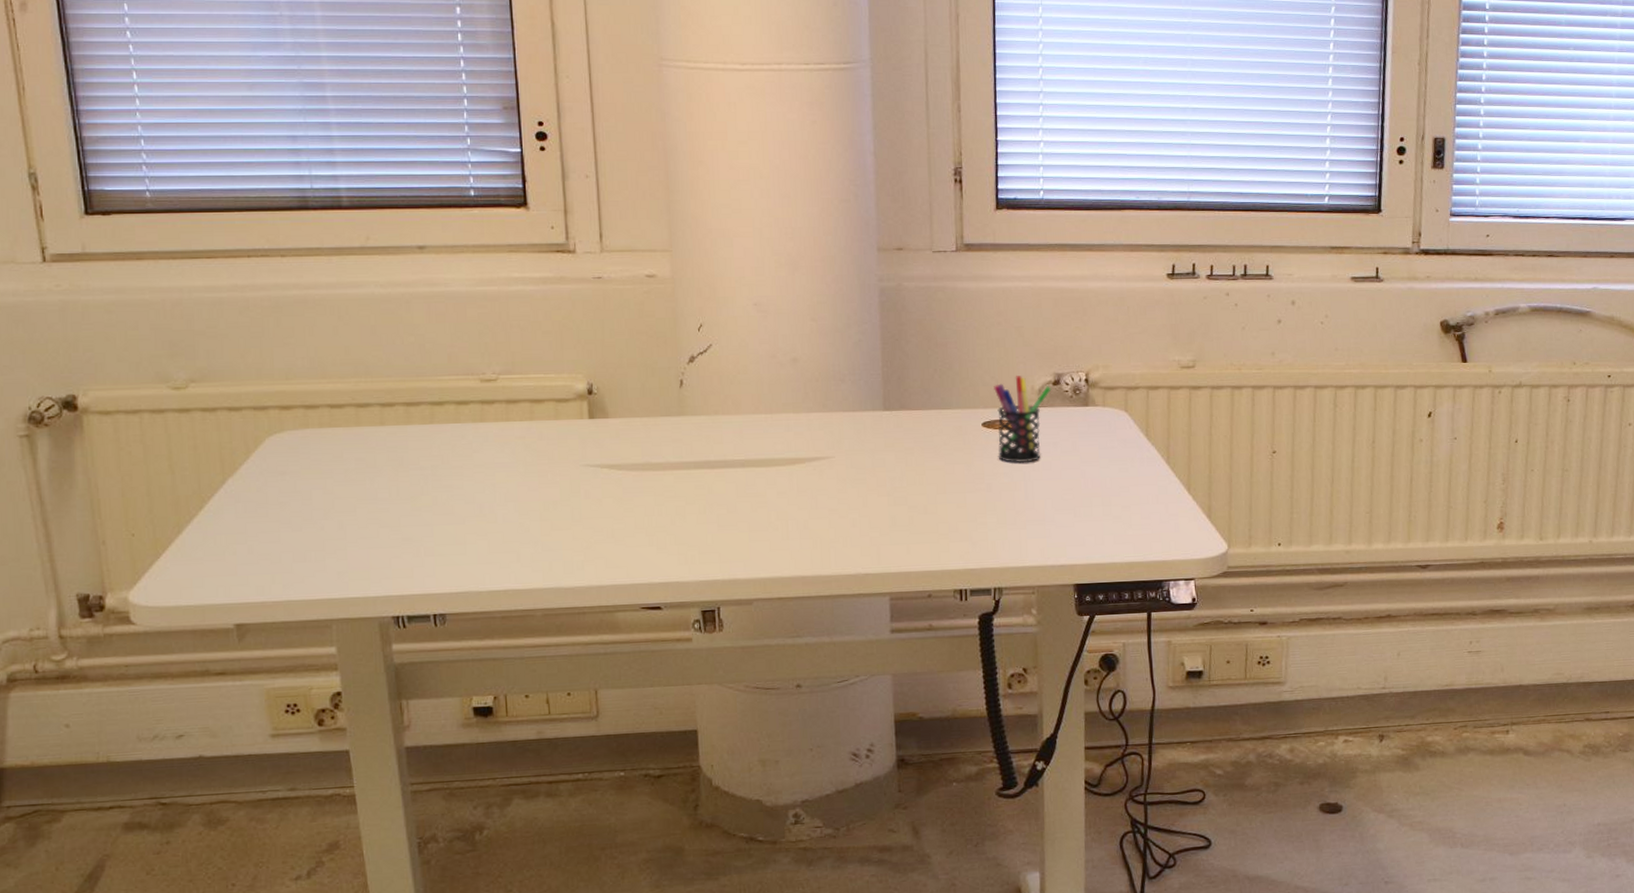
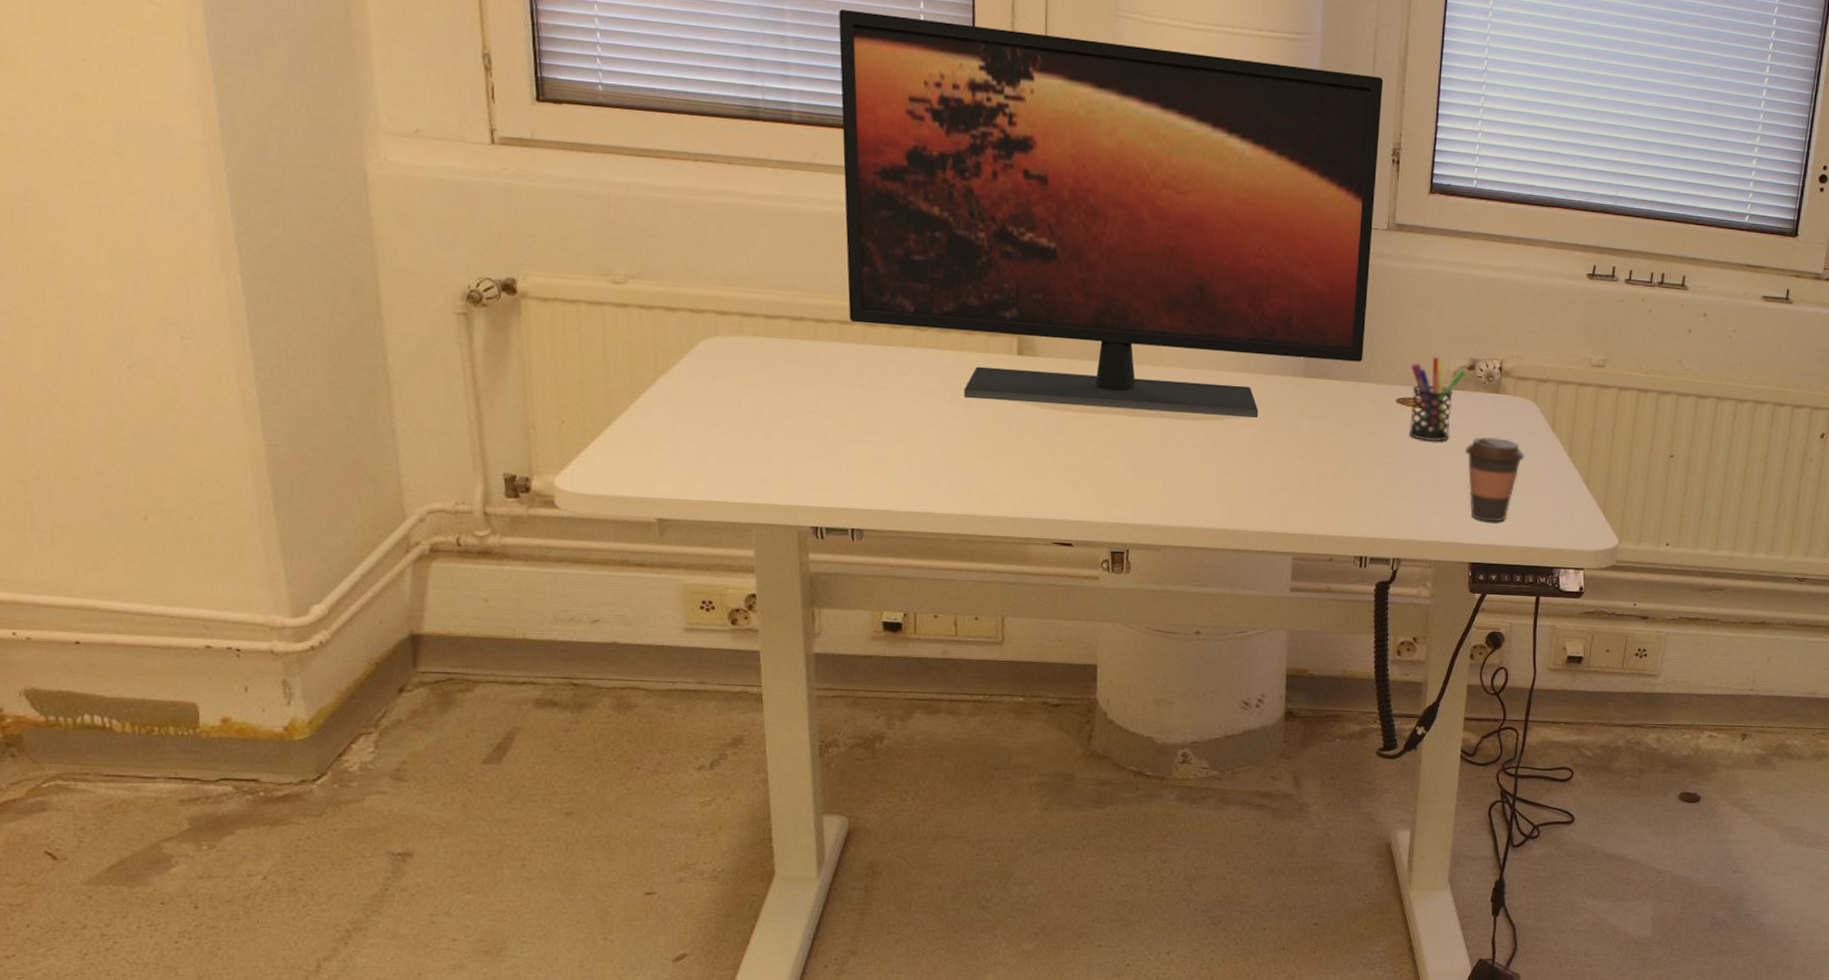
monitor: none [381,89,944,469] -> present [838,8,1384,418]
coffee cup: none [1058,452,1121,540] -> present [1465,437,1525,522]

